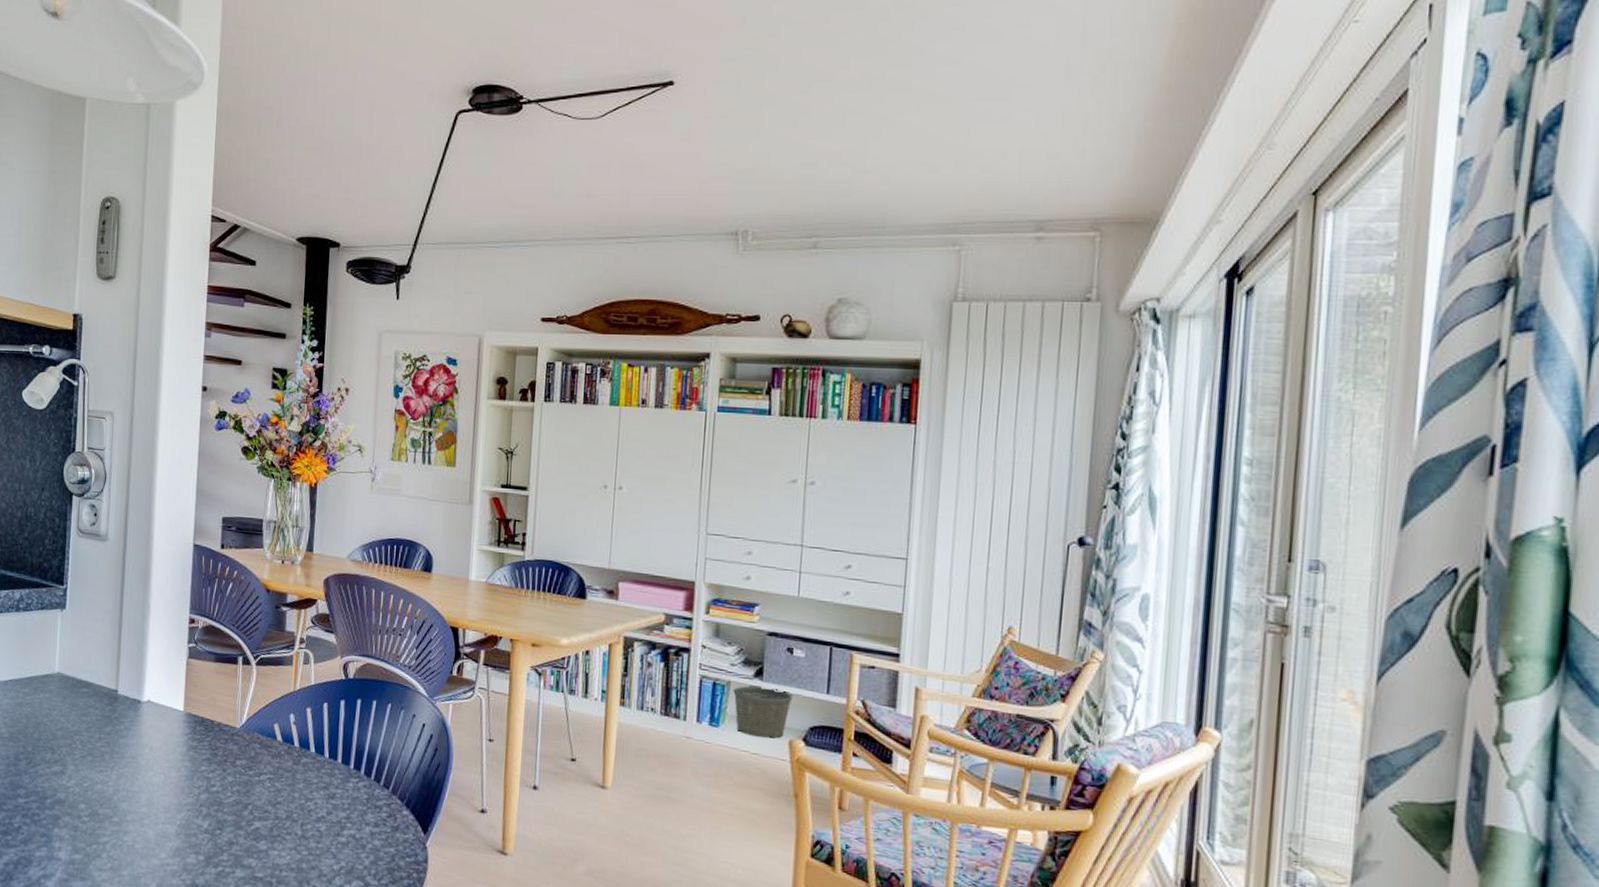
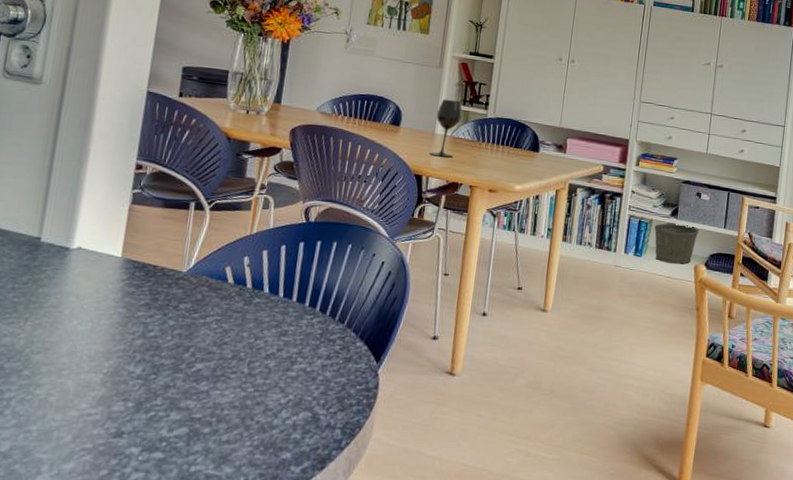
wineglass: none [465,540,497,607] -> present [430,99,462,158]

